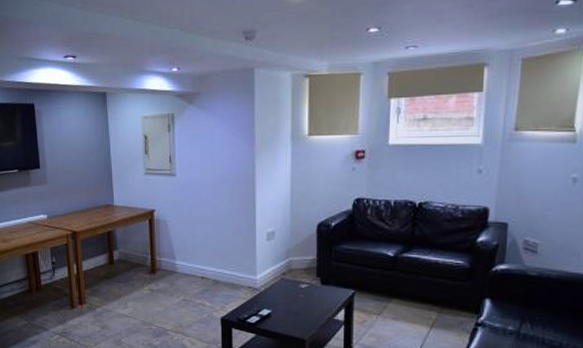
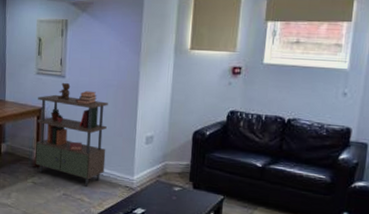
shelving unit: none [148,182,225,290] -> present [35,83,108,187]

